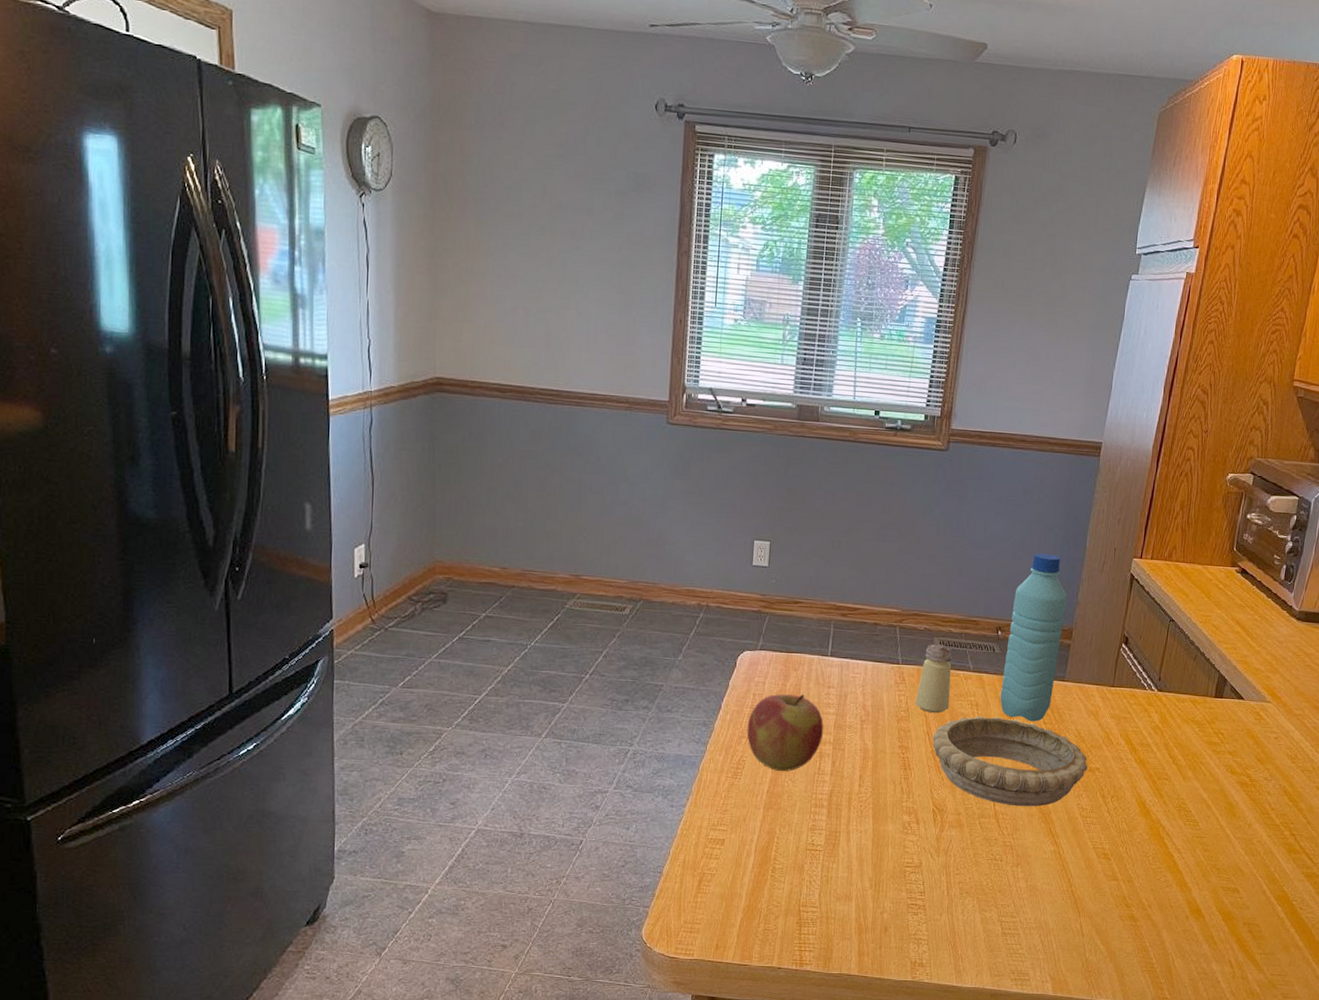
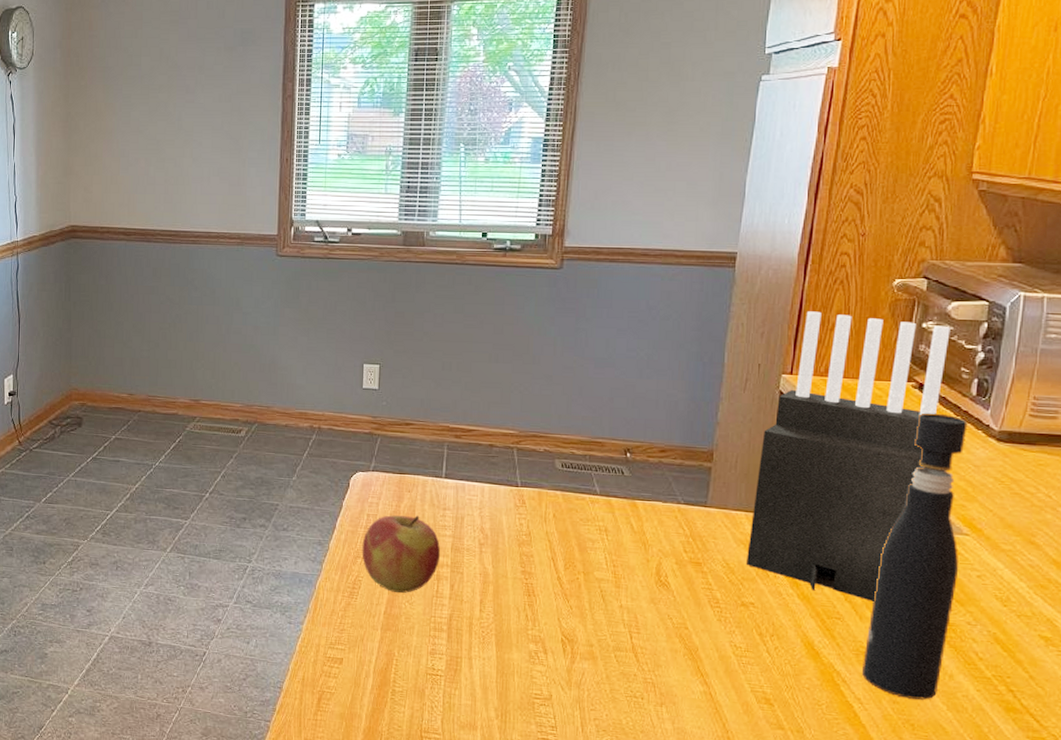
saltshaker: present [915,644,952,714] -> none [537,466,576,539]
decorative bowl: present [932,715,1088,807] -> none [558,542,740,642]
water bottle: present [1000,553,1068,722] -> none [632,370,706,550]
knife block: none [1094,500,1269,763] -> present [745,311,951,601]
pepper grinder: none [1182,595,1276,847] -> present [862,413,968,700]

